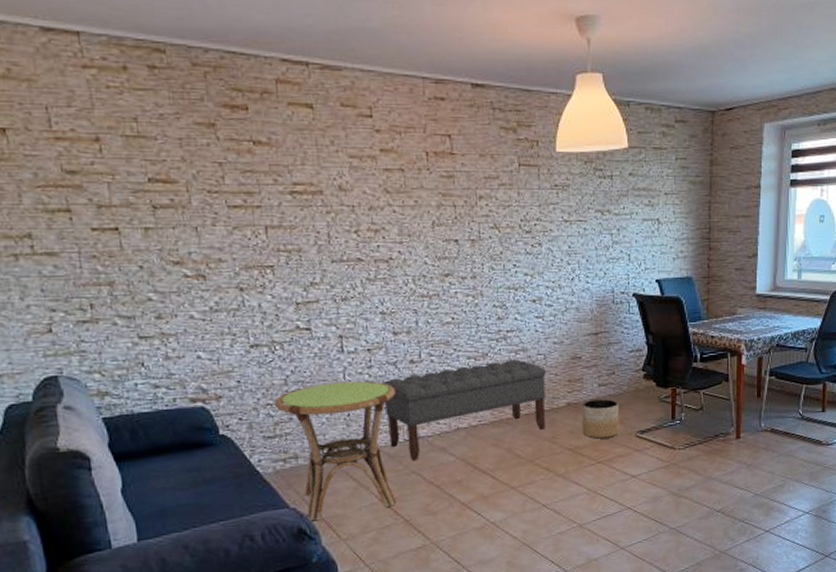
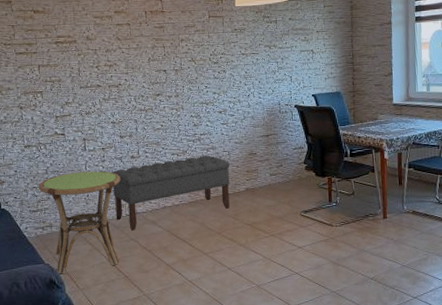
planter: present [581,398,619,439] -> none [257,185,287,217]

